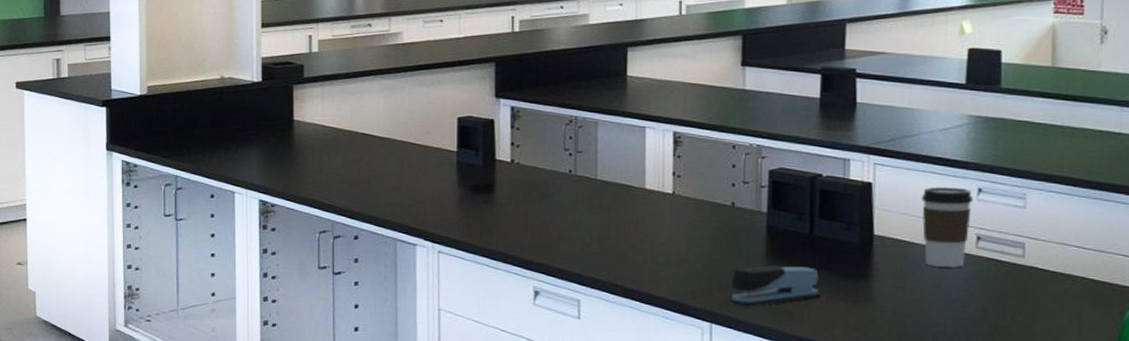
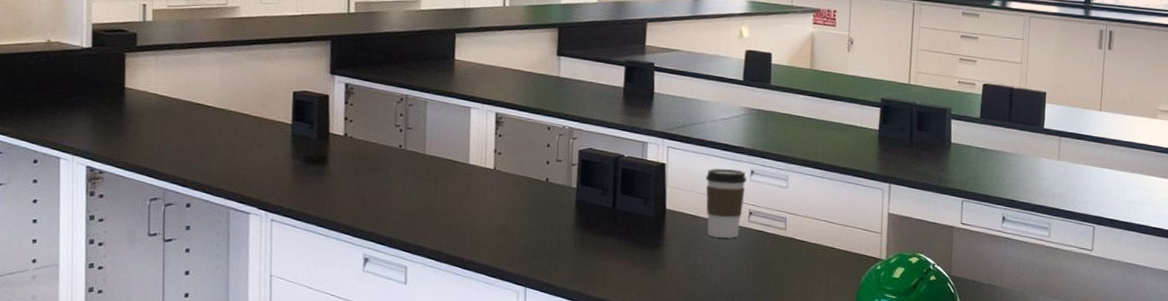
stapler: present [729,265,821,306] -> none [542,235,621,272]

